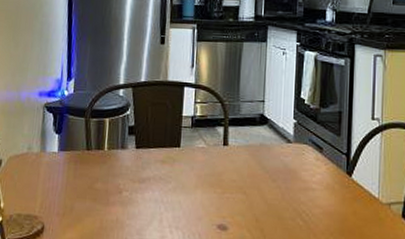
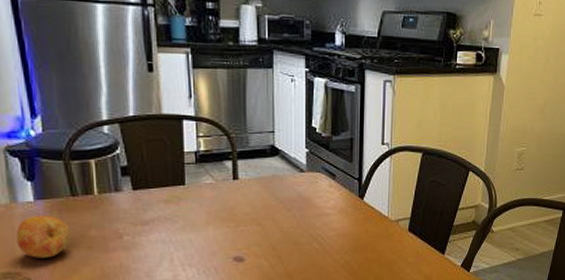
fruit: none [39,164,82,205] -> present [15,214,71,258]

